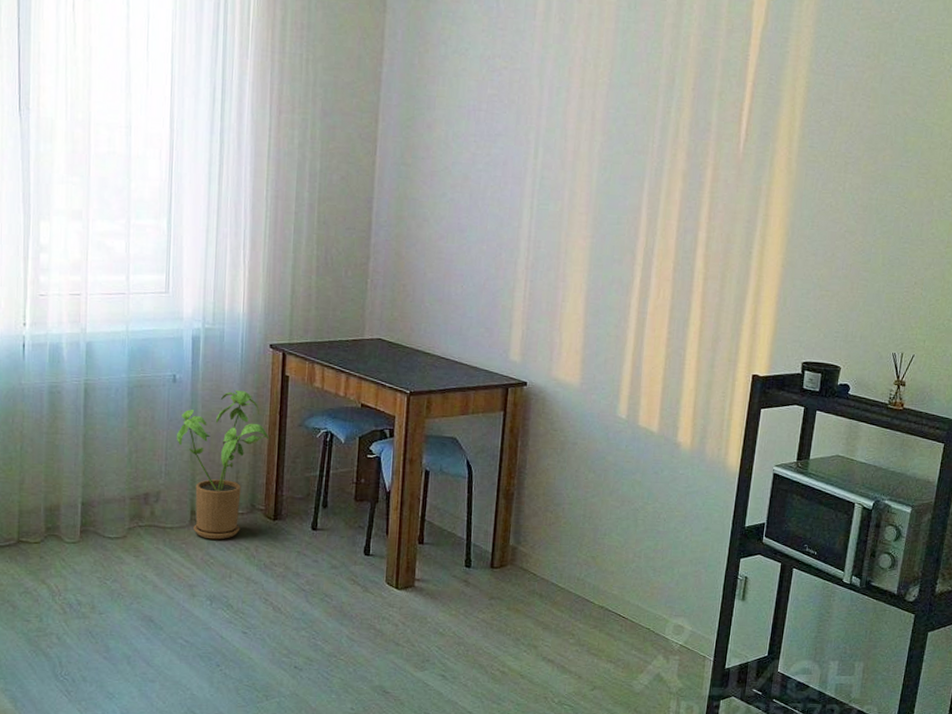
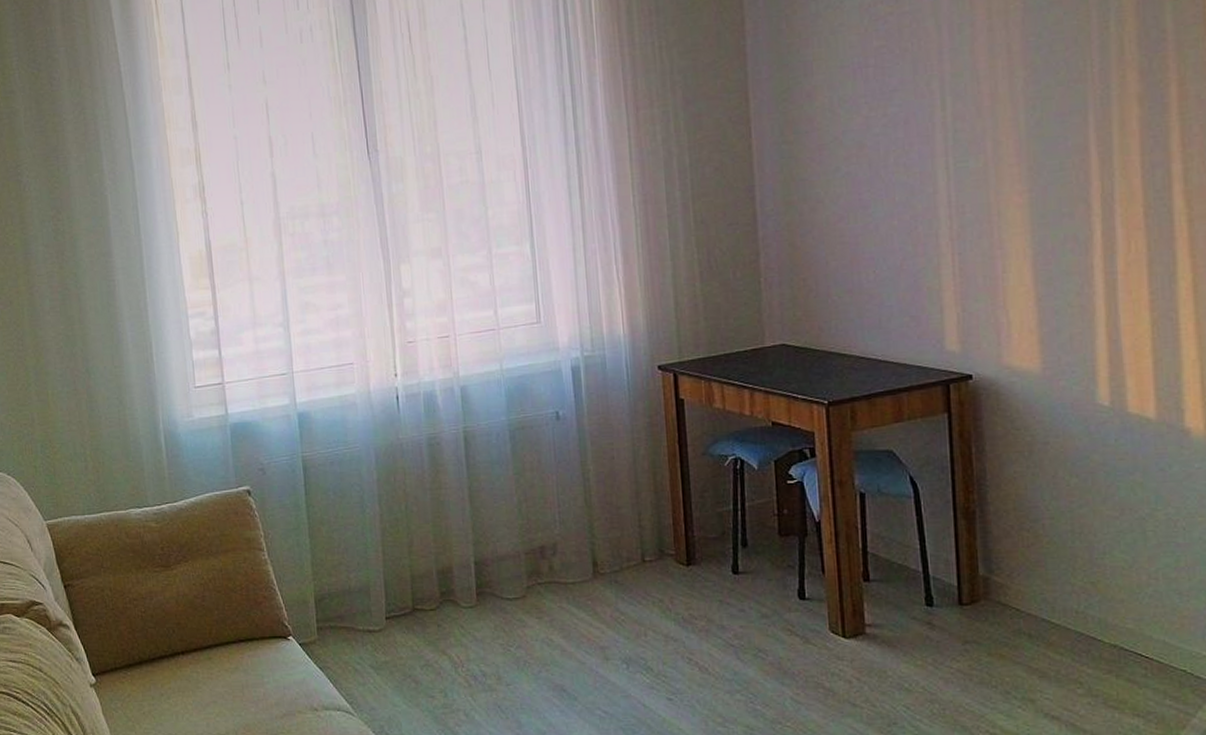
house plant: present [176,389,269,540] -> none [566,420,670,593]

